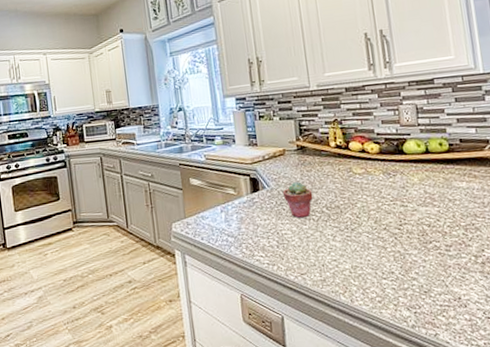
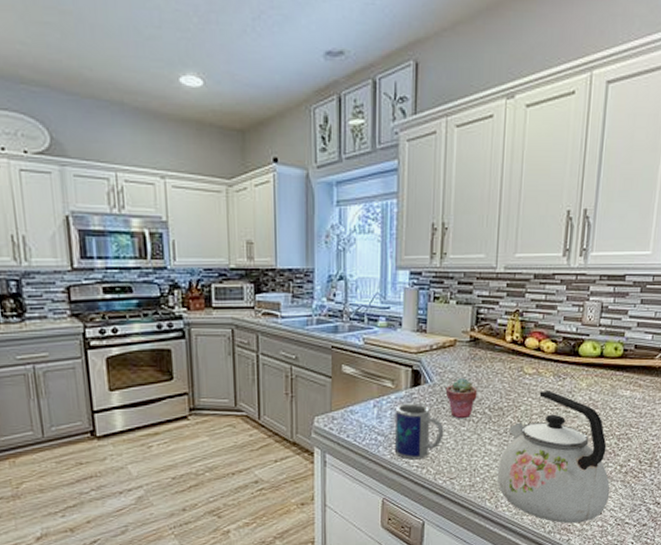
mug: none [240,206,288,258] -> present [394,403,444,460]
kettle: none [345,187,471,318] -> present [497,391,610,524]

